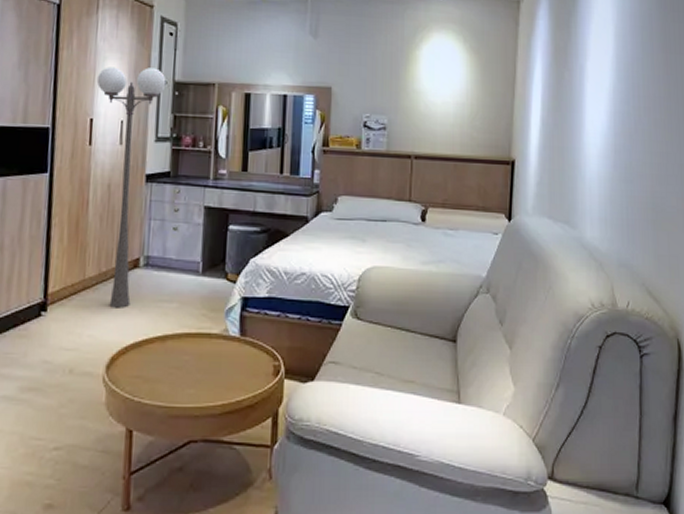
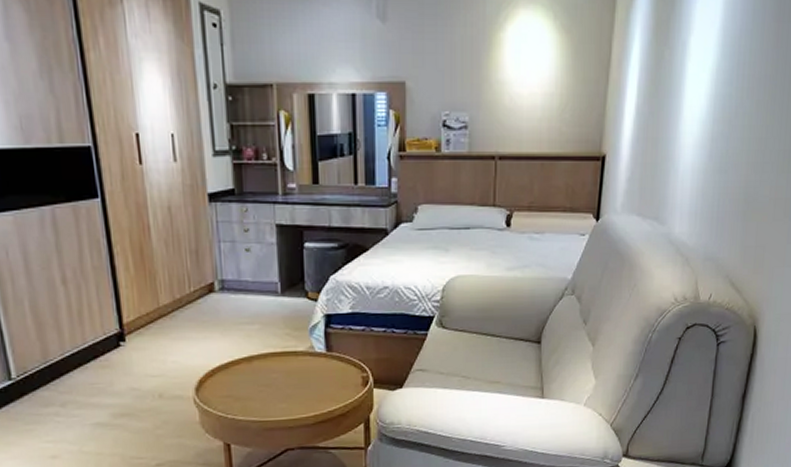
floor lamp: present [96,67,166,308] -> none [135,69,217,334]

